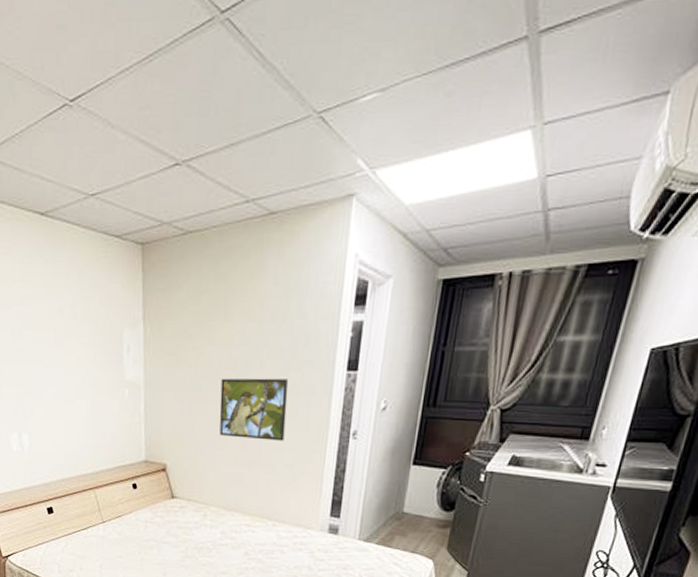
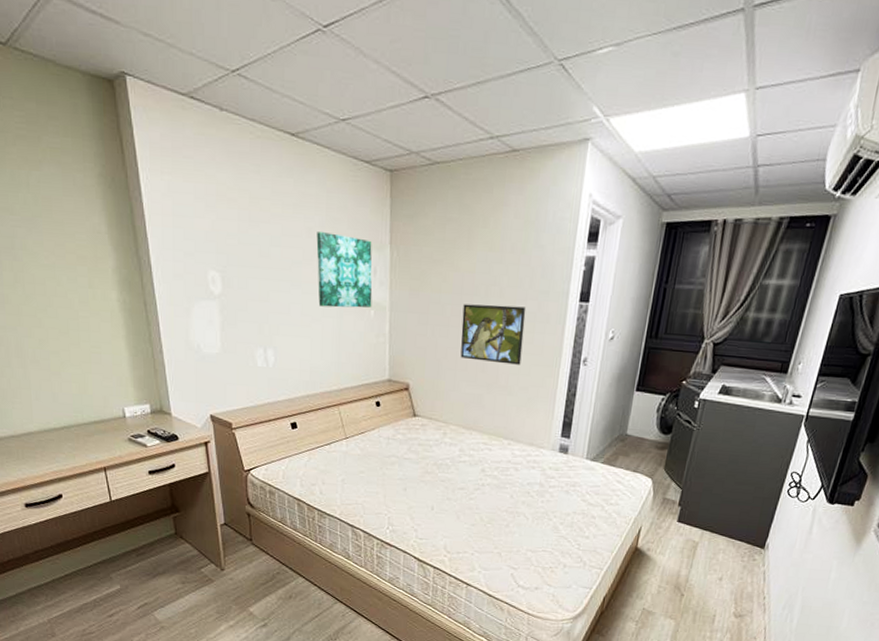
wall art: none [68,312,126,388] -> present [316,232,373,308]

